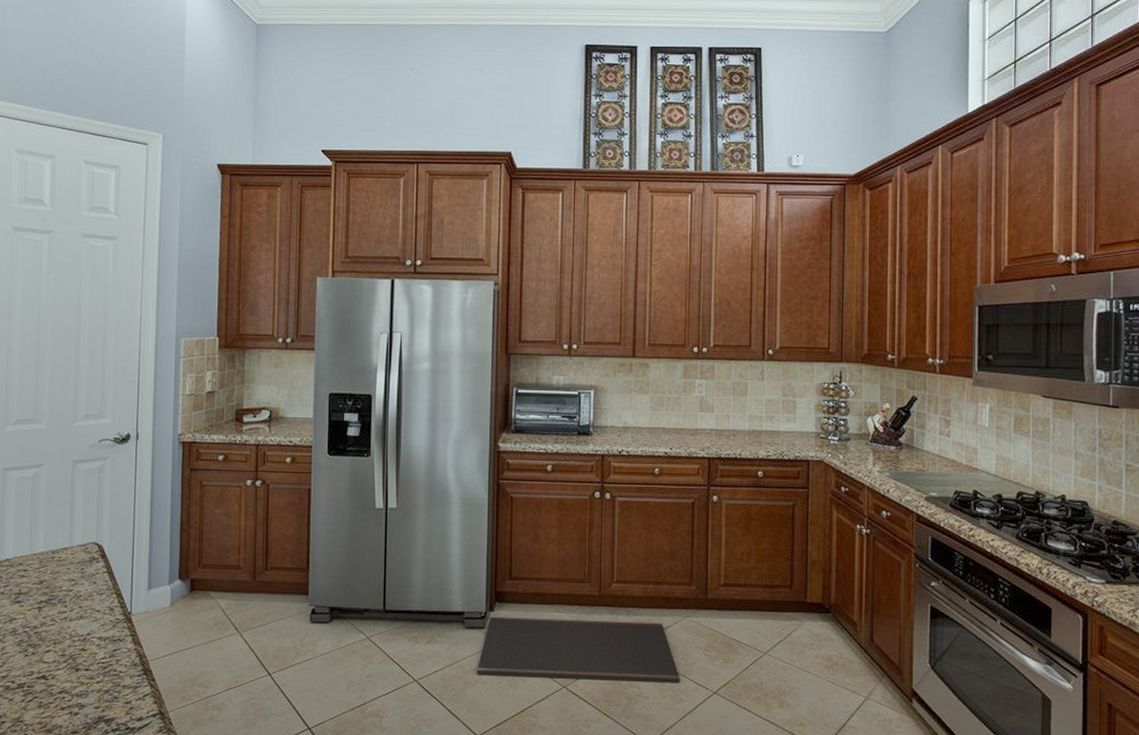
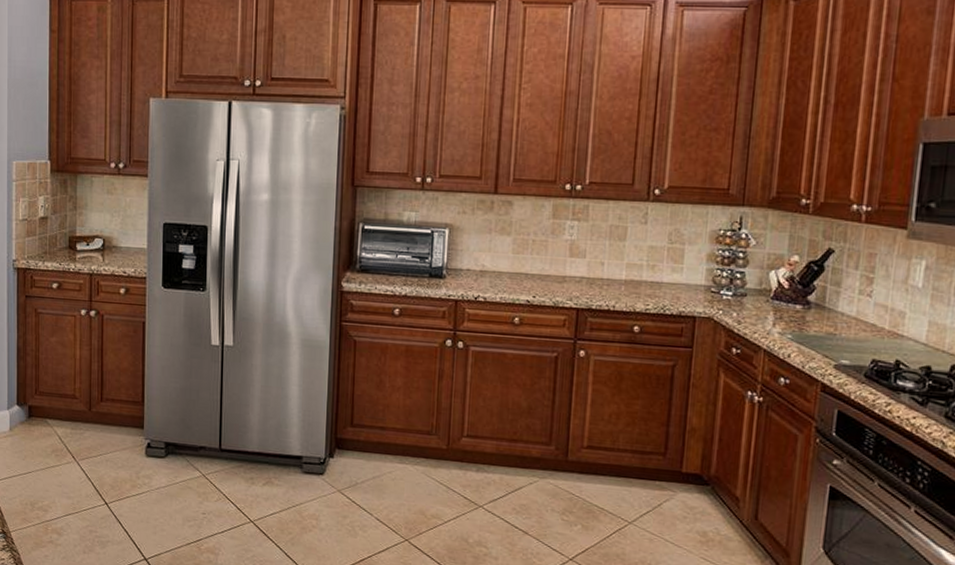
door mat: present [477,616,680,683] -> none [315,463,533,547]

